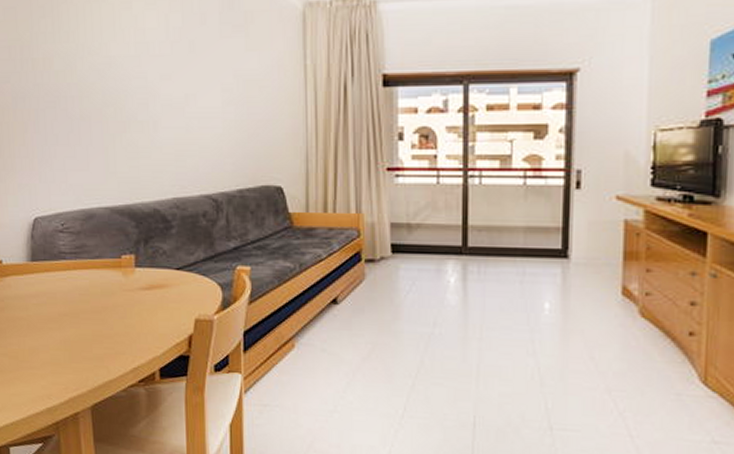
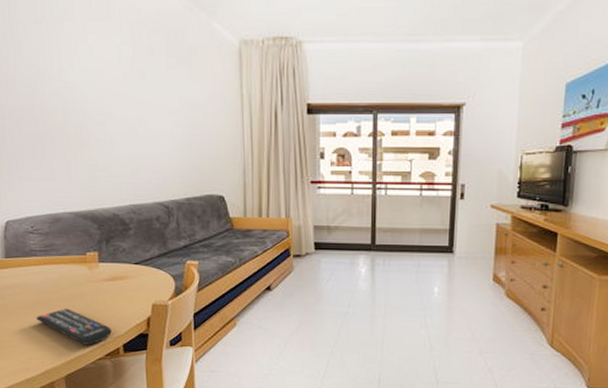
remote control: none [62,322,147,368] -> present [36,308,112,345]

